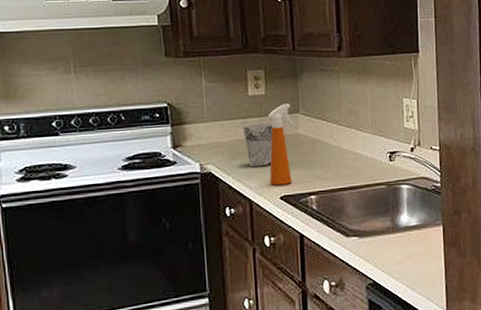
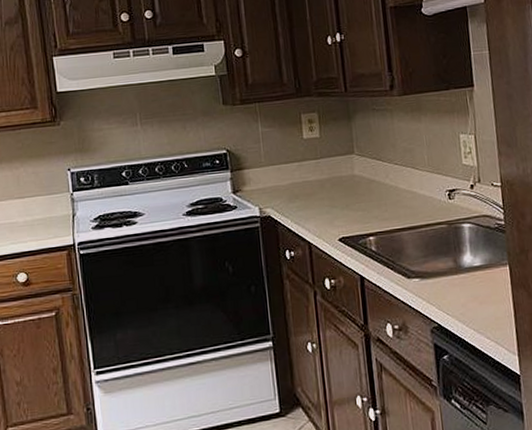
cup: present [243,124,273,167] -> none [299,165,329,210]
spray bottle: present [267,103,295,185] -> none [322,145,350,227]

